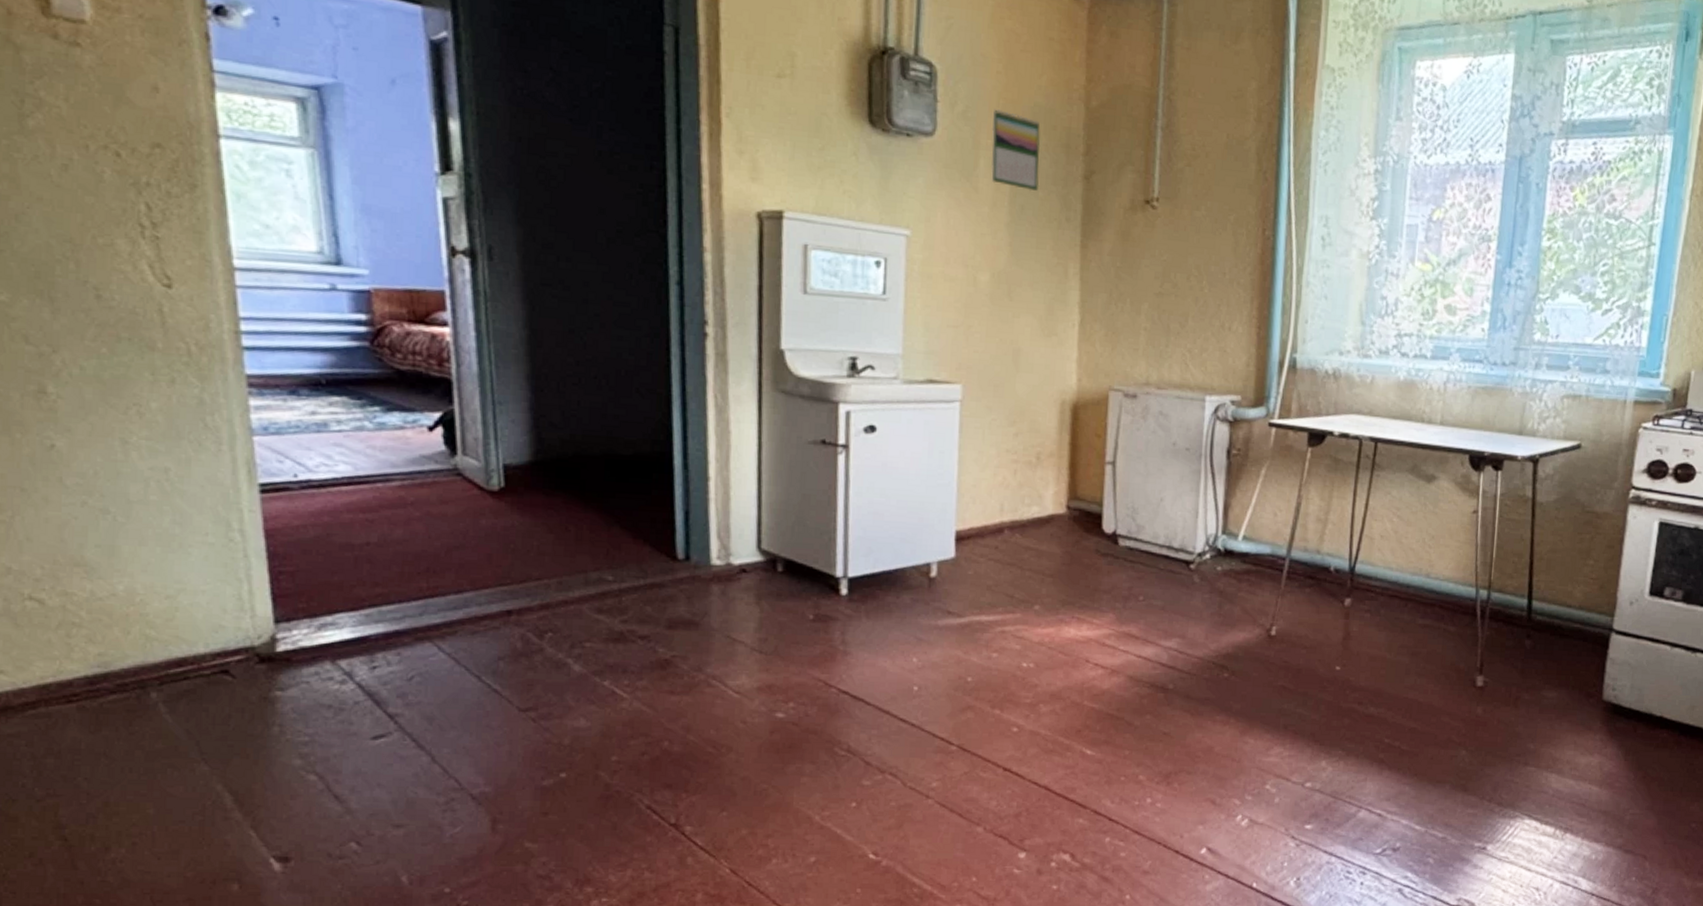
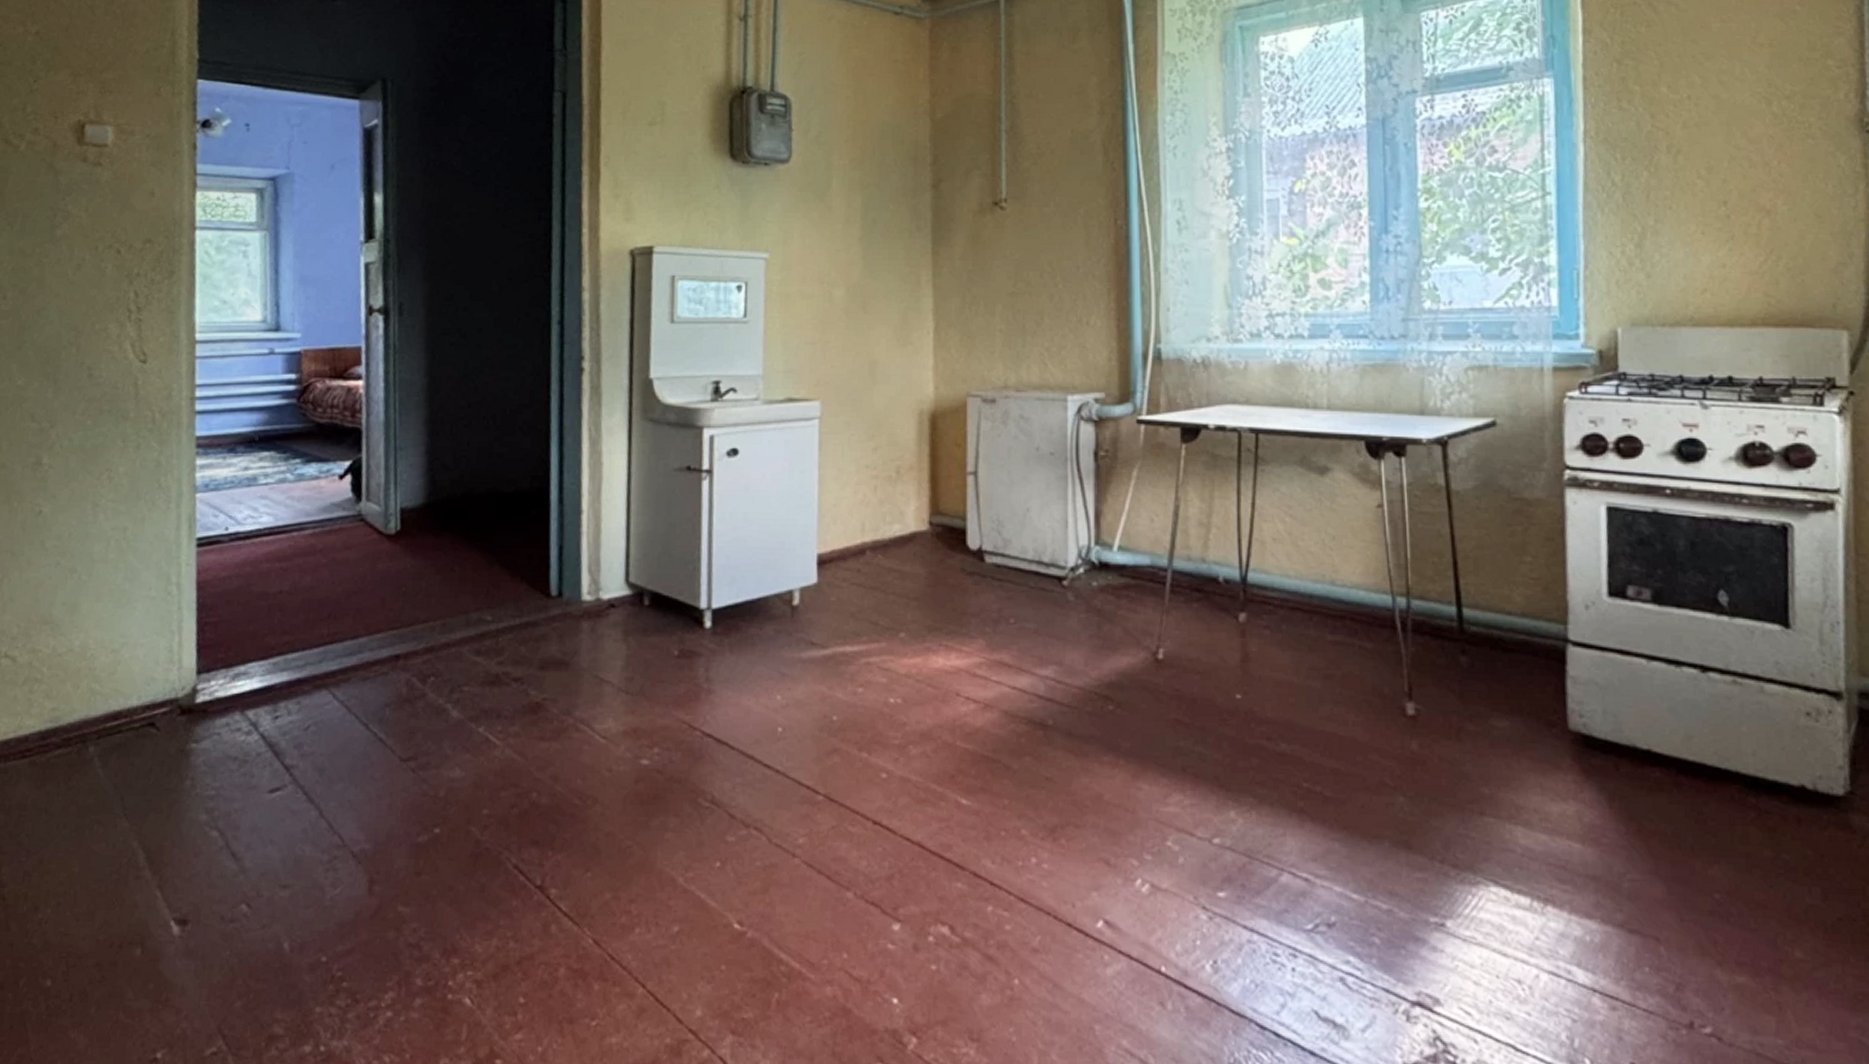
calendar: present [991,109,1041,191] -> none [842,131,890,205]

